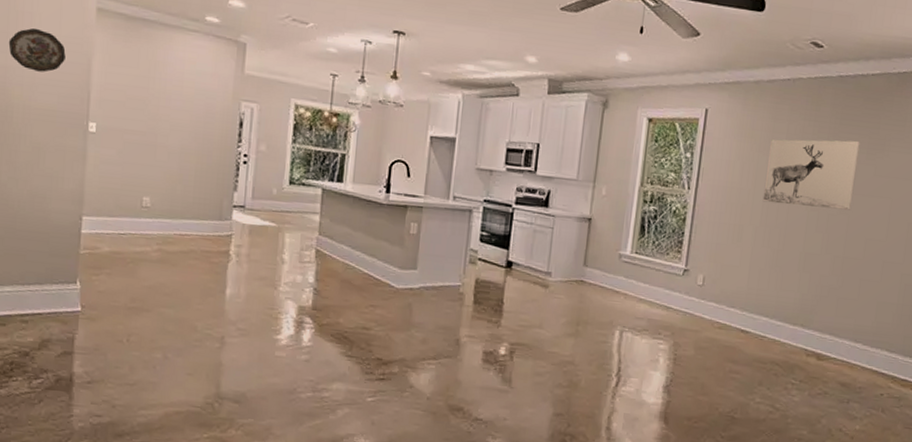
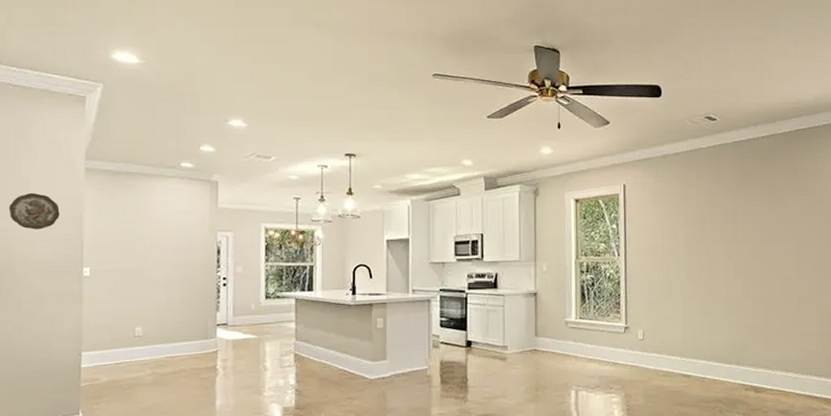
wall art: present [762,139,860,210] -> none [684,194,763,258]

